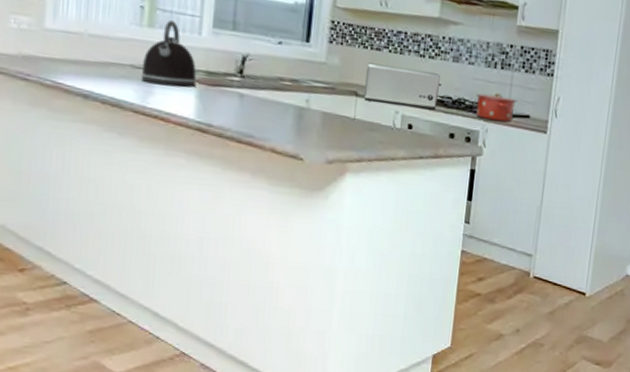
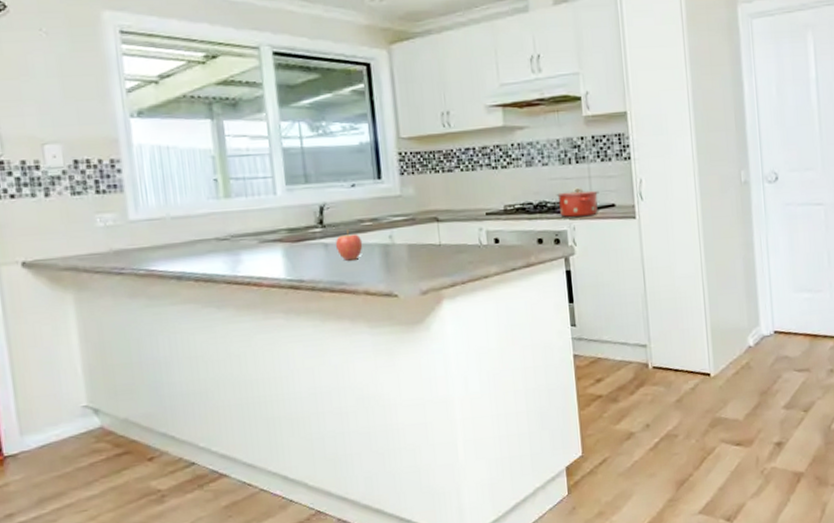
kettle: present [140,20,197,88] -> none [226,187,281,253]
fruit: none [250,84,279,116] -> present [335,229,363,261]
toaster: present [363,62,442,111] -> none [441,181,520,225]

